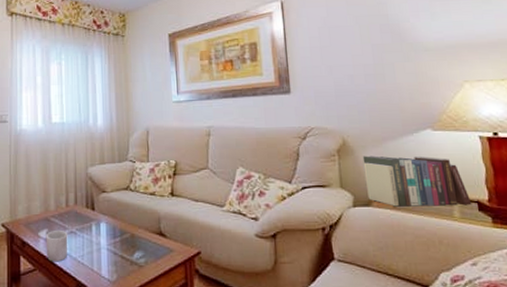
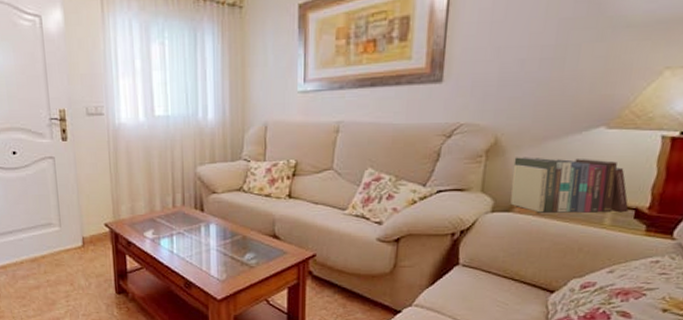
mug: present [46,231,68,262] -> none [152,231,176,261]

